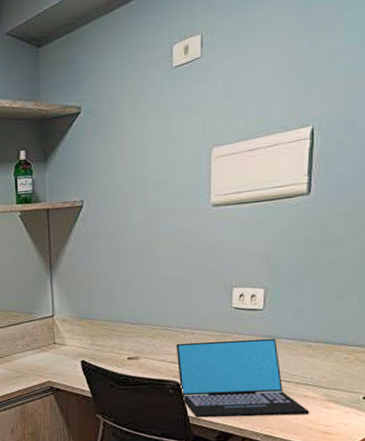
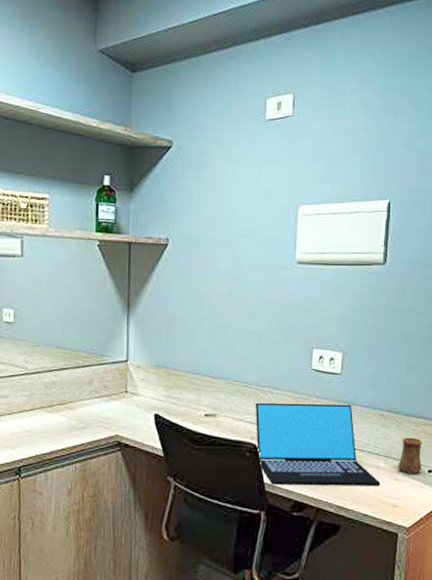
cup: none [329,365,356,402] -> present [398,437,422,474]

